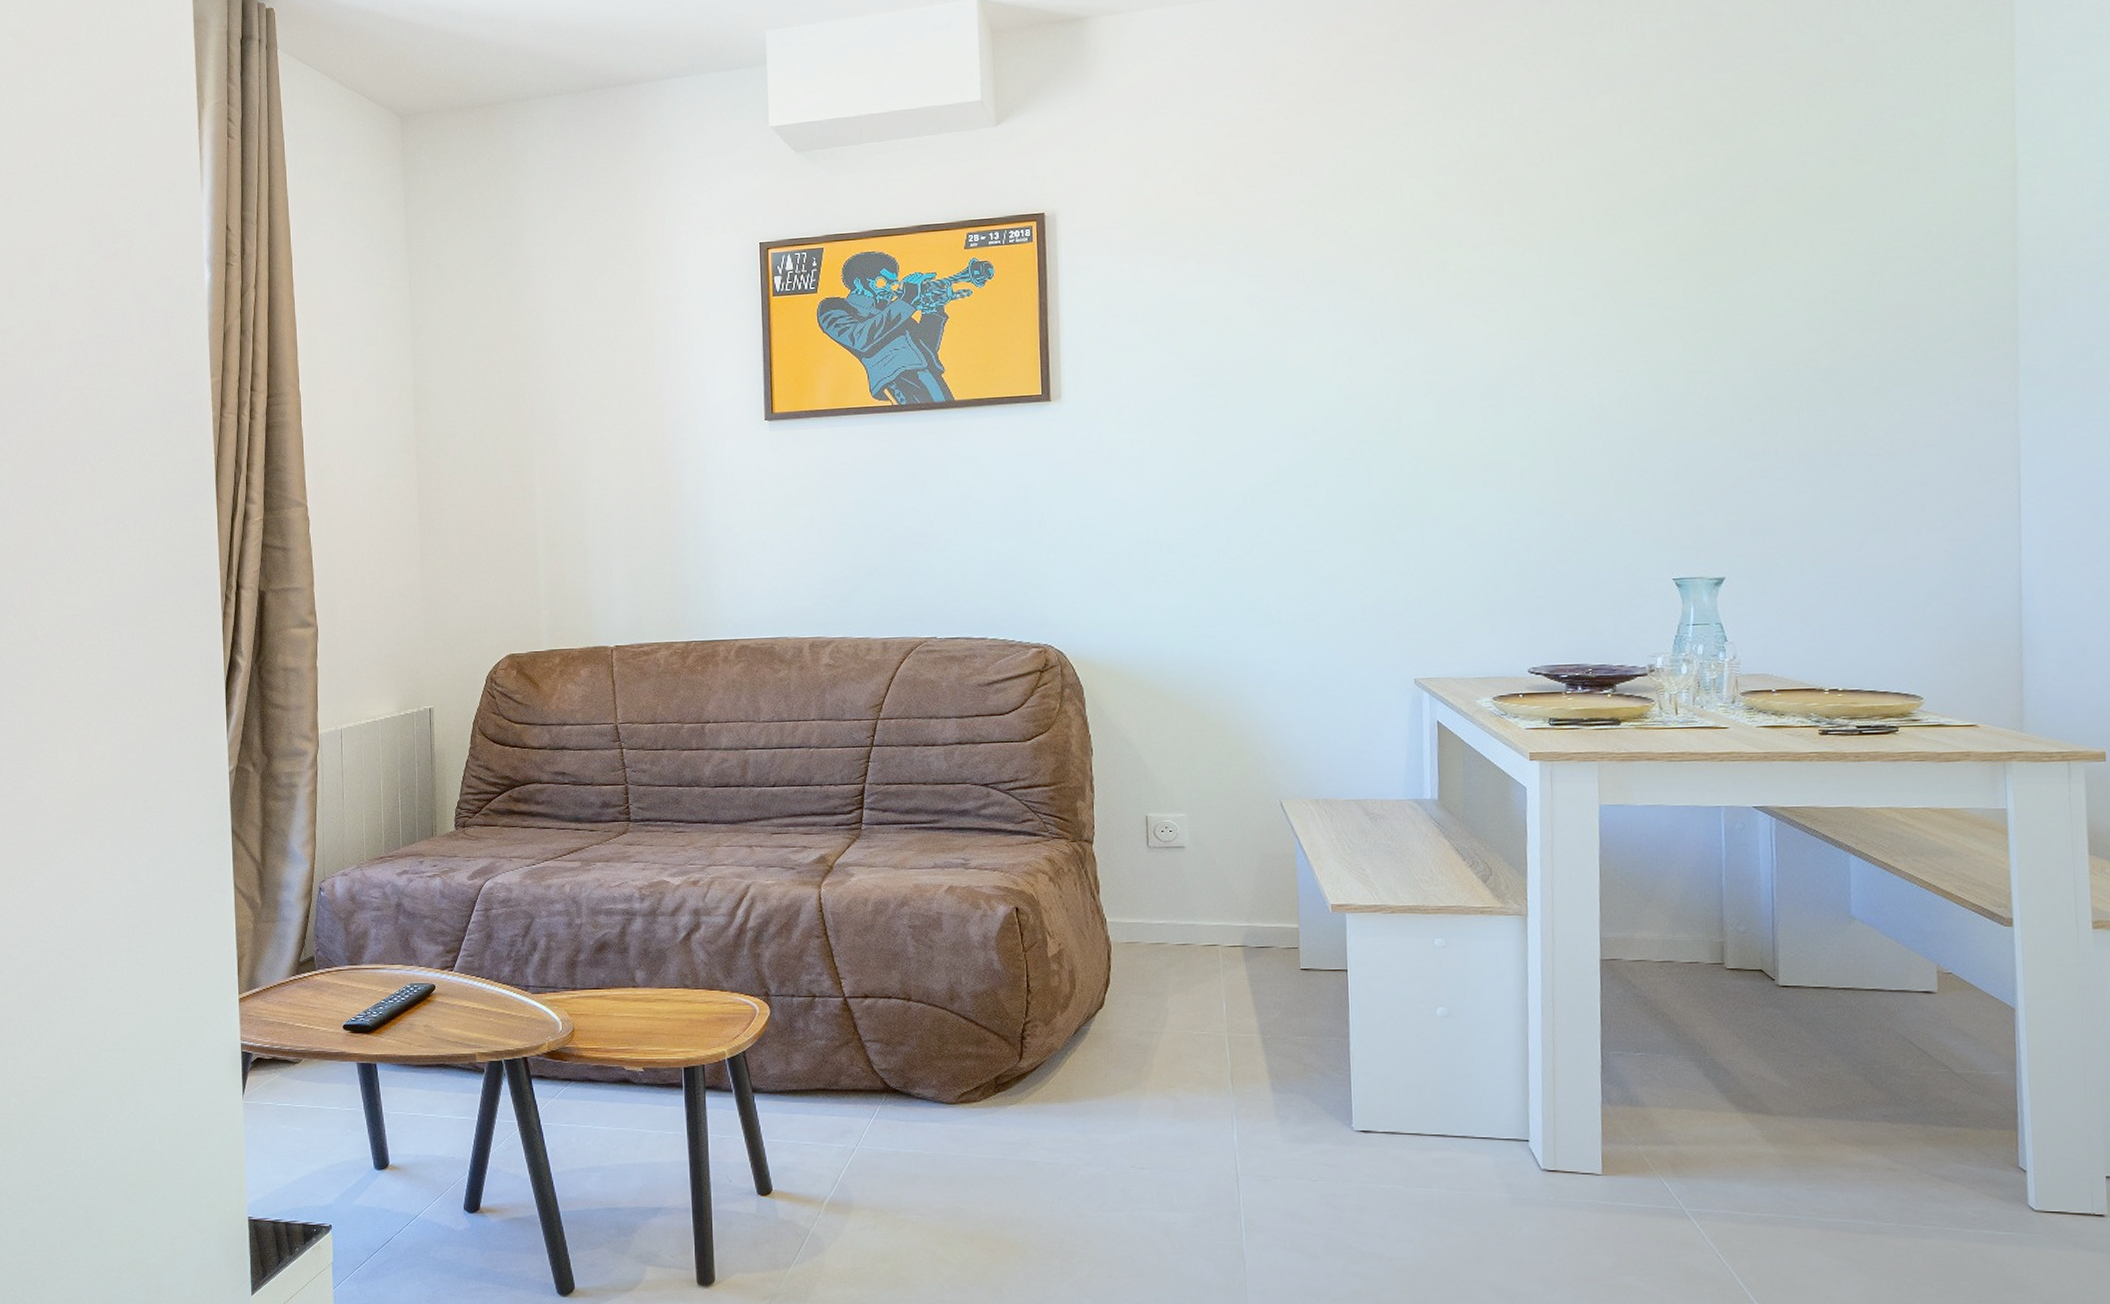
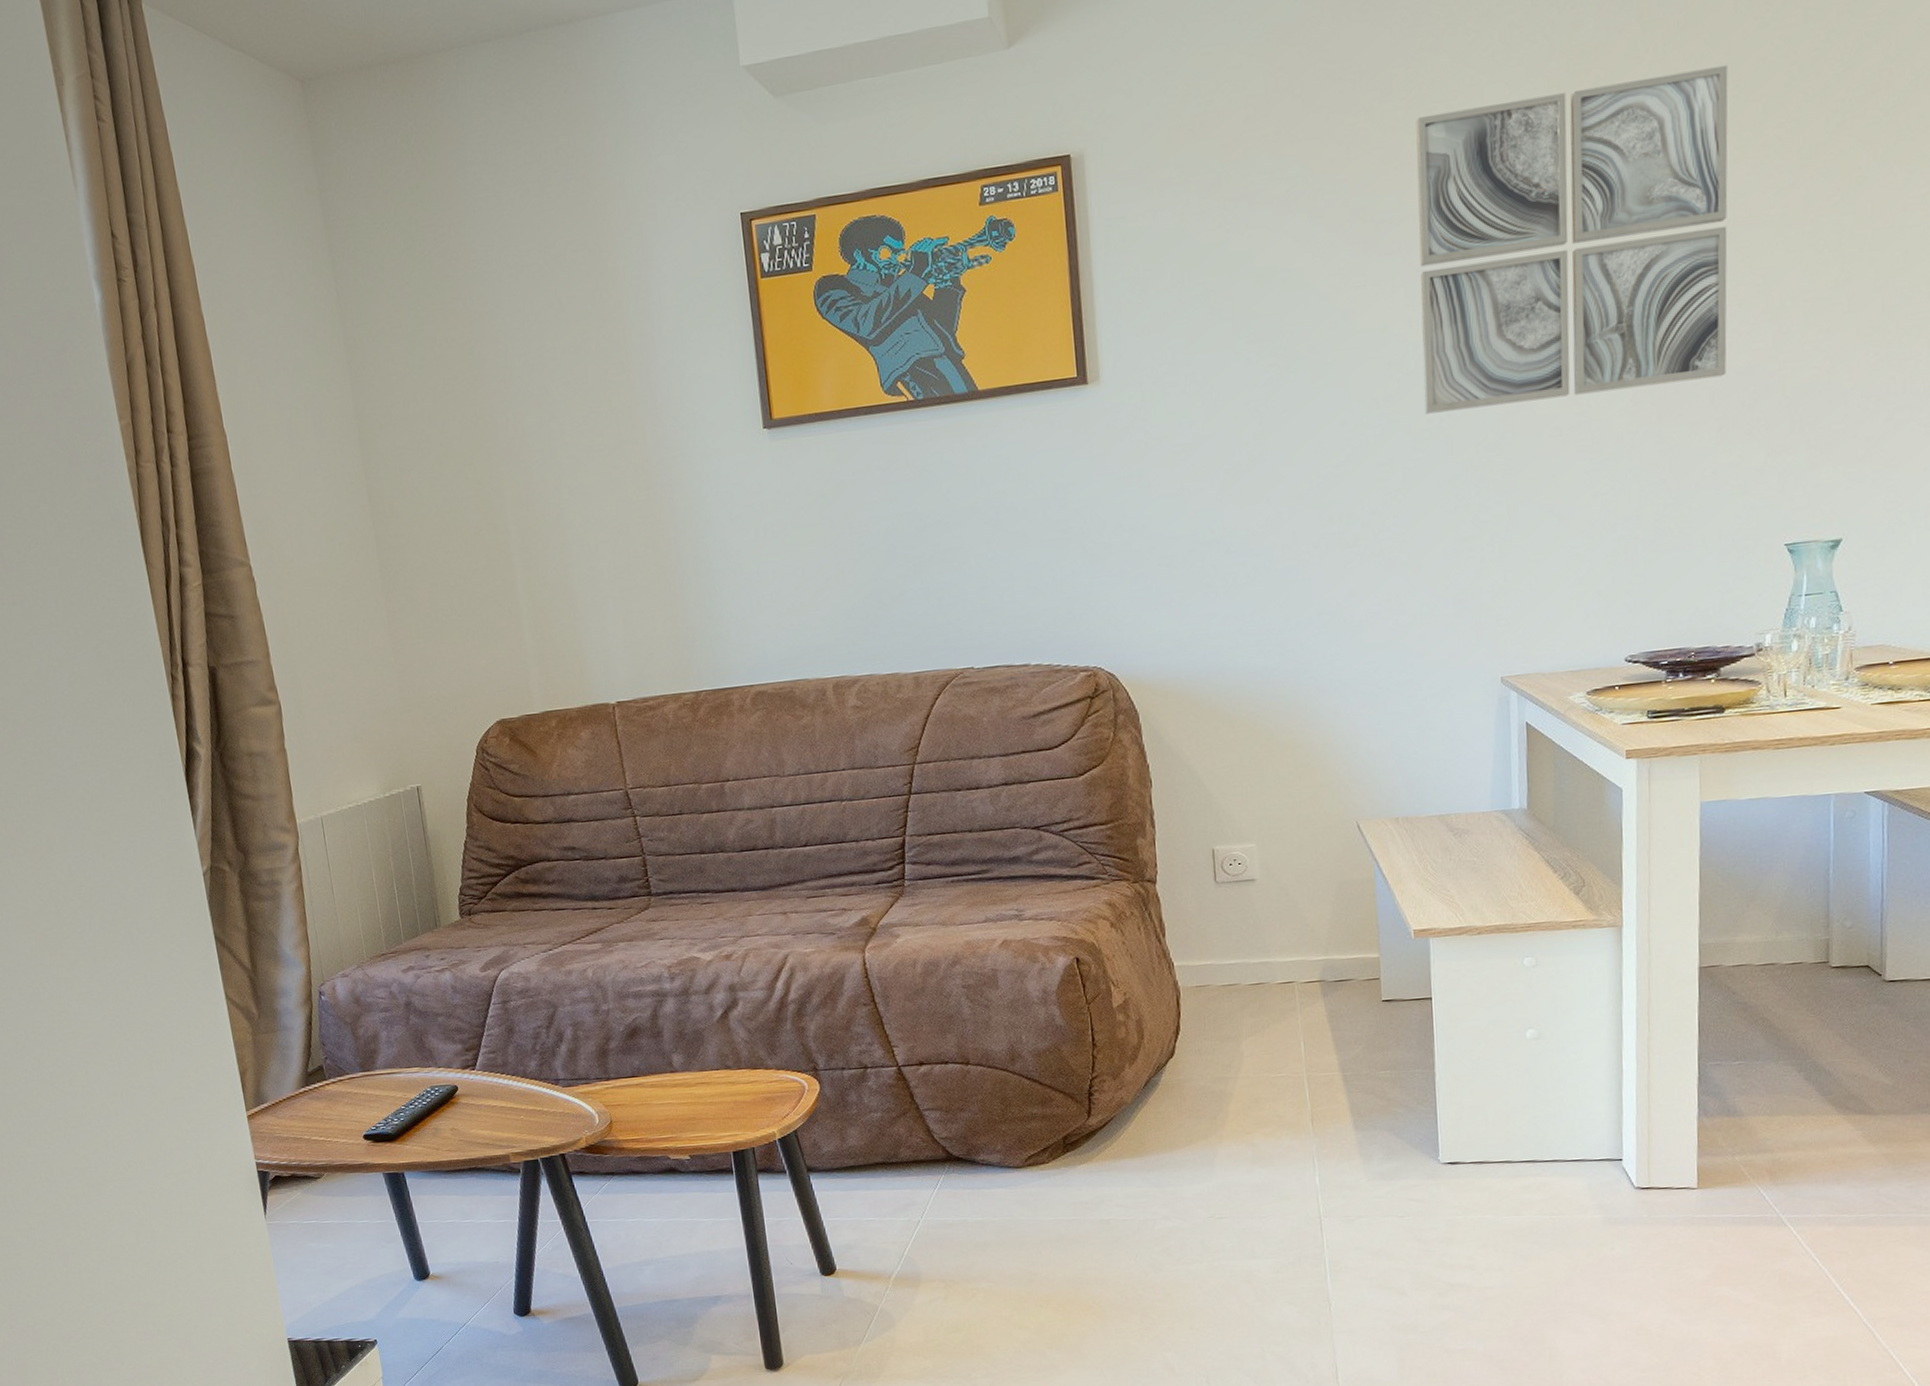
wall art: none [1343,174,1617,446] -> present [1416,64,1729,414]

